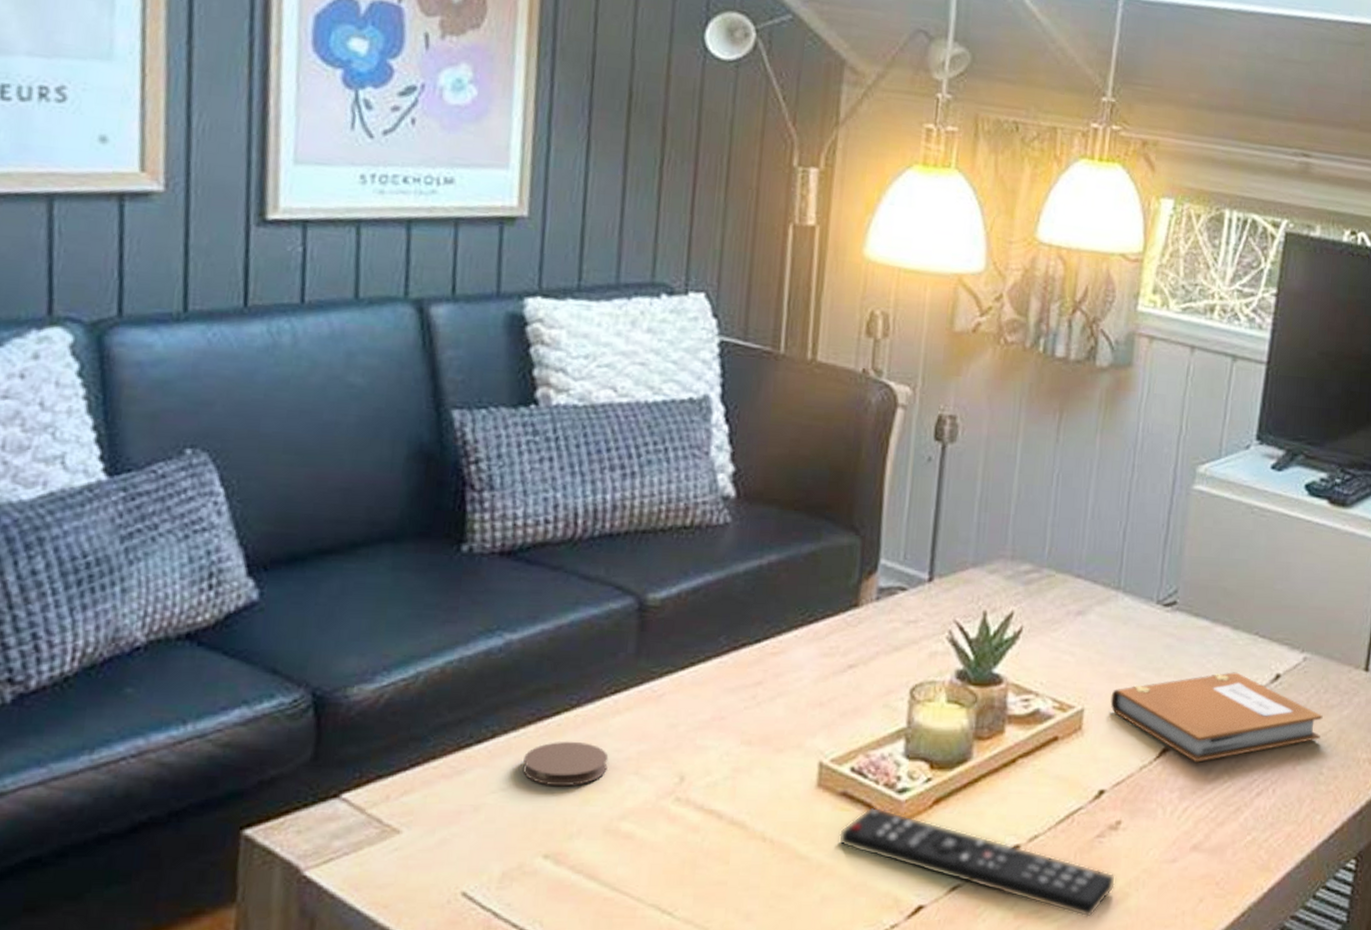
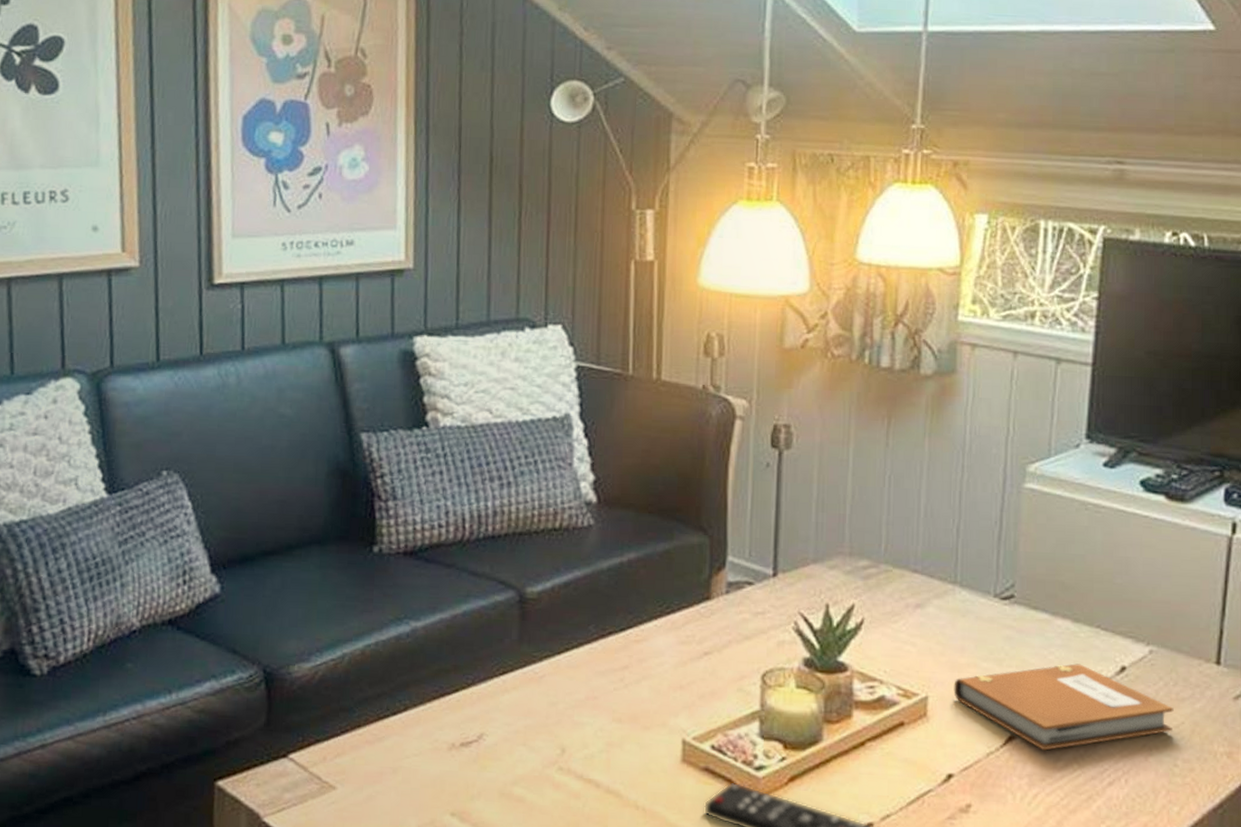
coaster: present [522,741,609,787] -> none [430,715,501,754]

